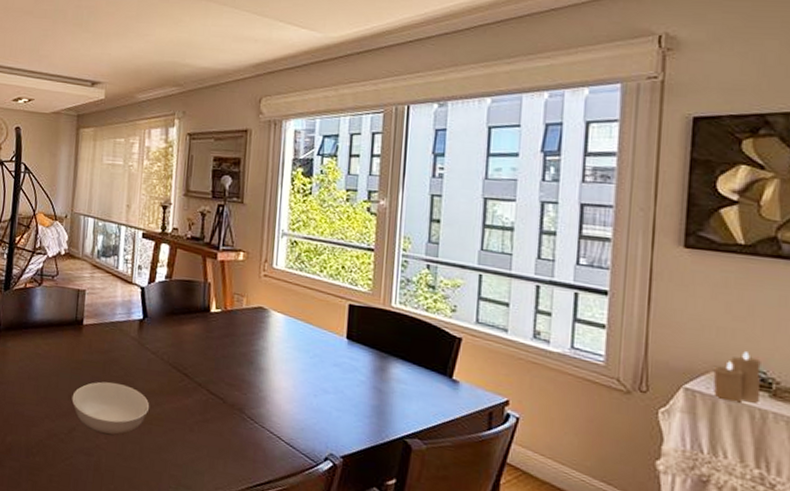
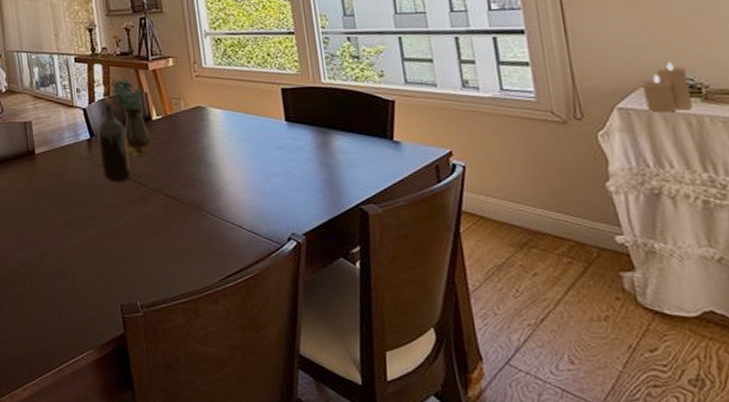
bowl: present [72,381,150,436] -> none [38,204,113,255]
wine bottle: none [149,280,182,370] -> present [97,98,131,182]
vase: none [174,260,205,347] -> present [110,76,151,156]

